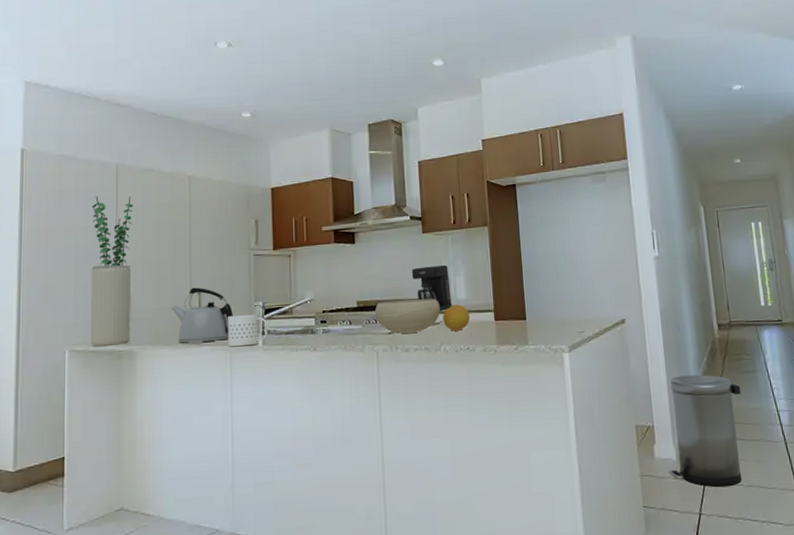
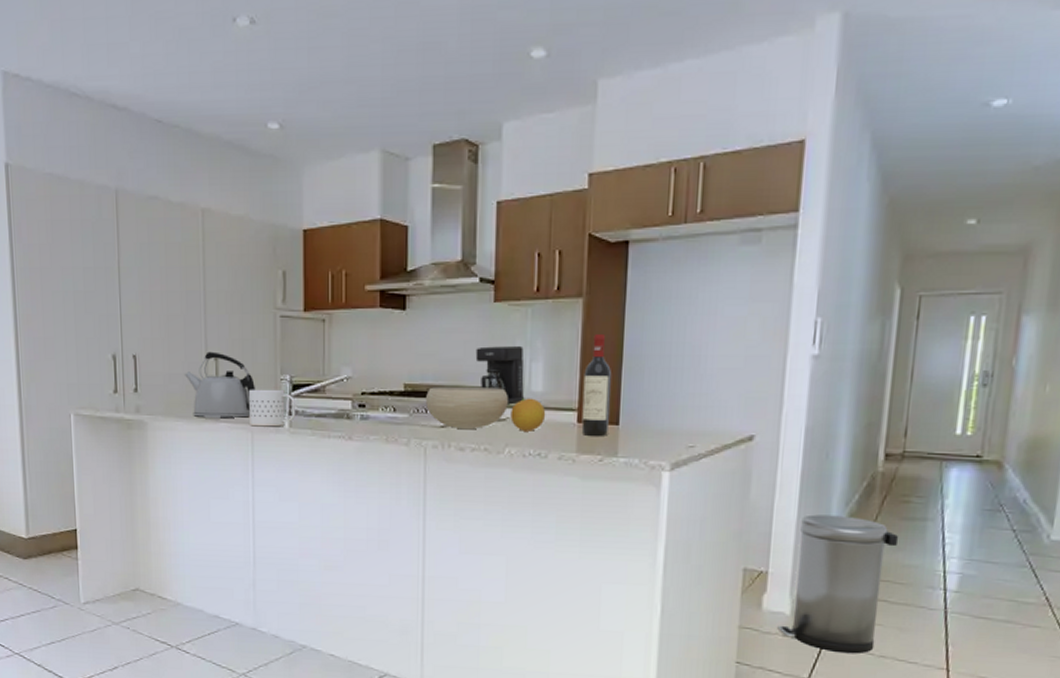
vase: present [91,196,134,347] -> none [90,229,140,413]
wine bottle: none [495,252,519,330] -> present [581,334,611,436]

